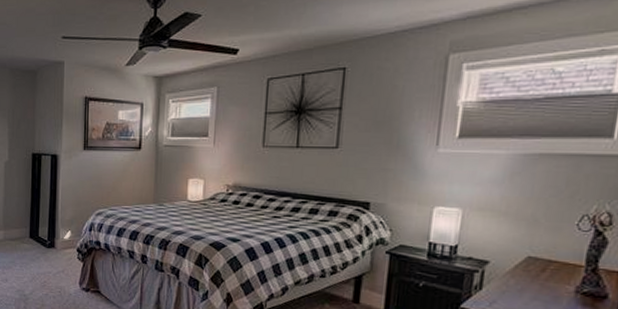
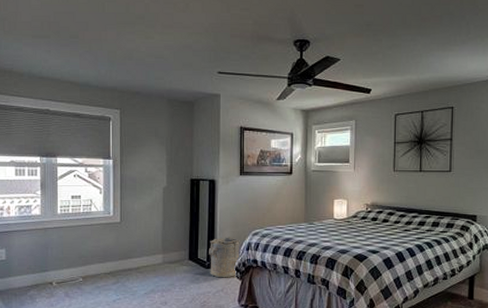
laundry hamper: none [50,215,82,259] -> present [209,237,240,278]

